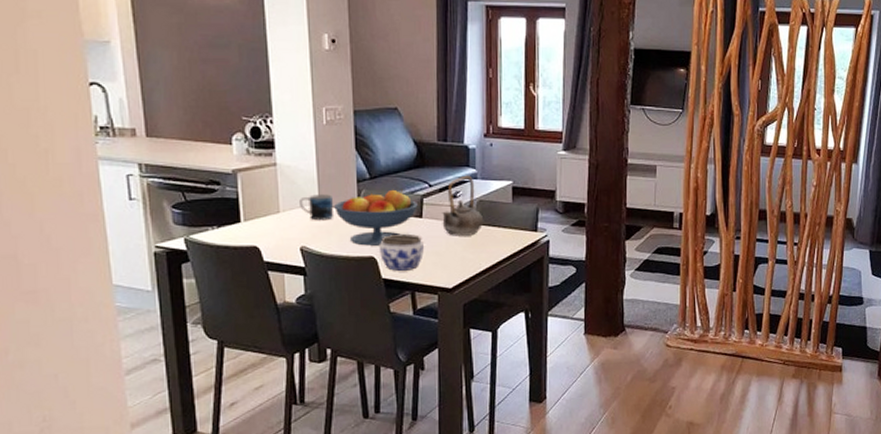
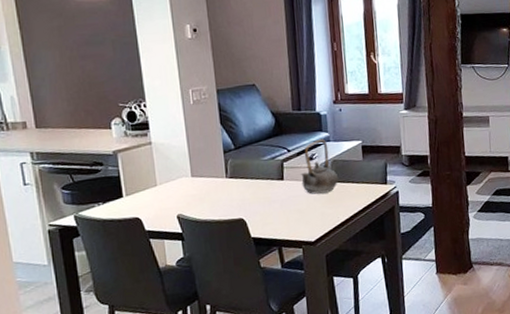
mug: present [300,194,335,221] -> none [174,166,206,191]
fruit bowl: present [334,189,418,246] -> none [205,156,279,210]
jar: present [380,233,424,271] -> none [247,195,287,230]

